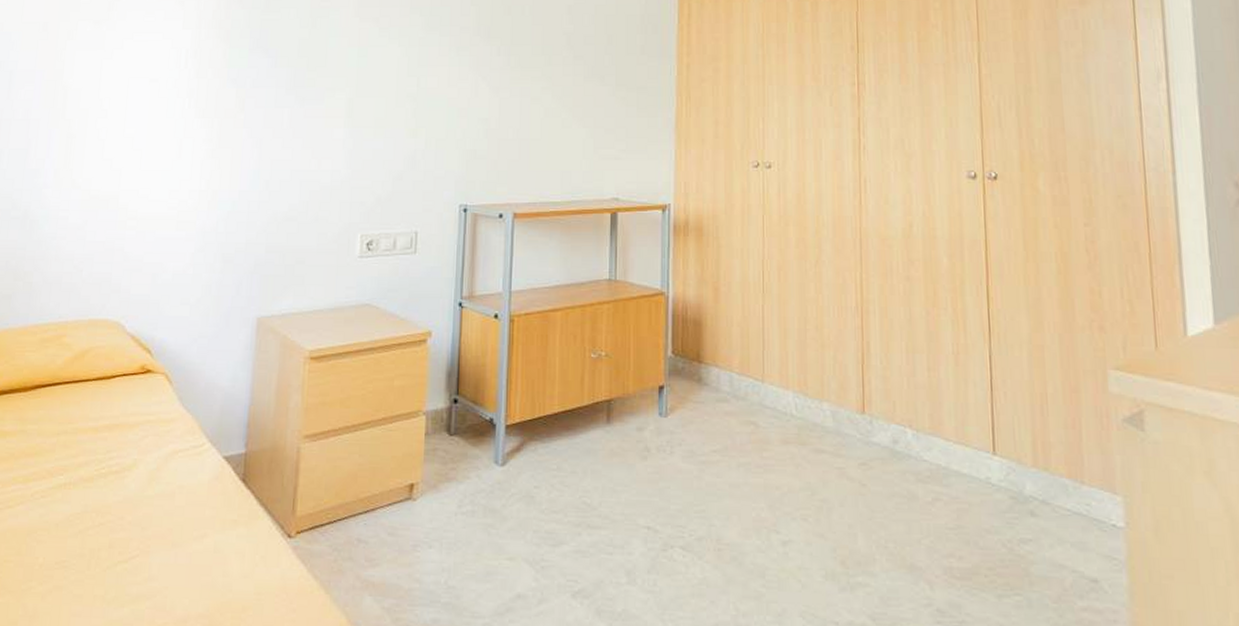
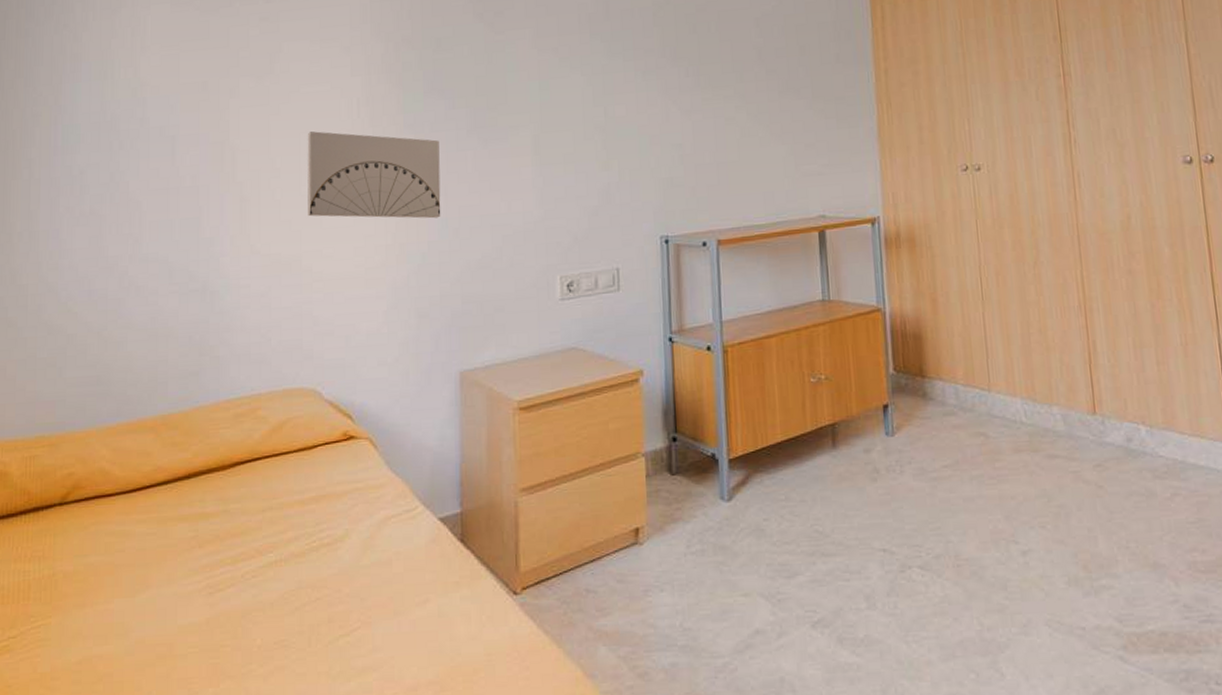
wall art: none [129,78,259,169] -> present [307,131,441,219]

